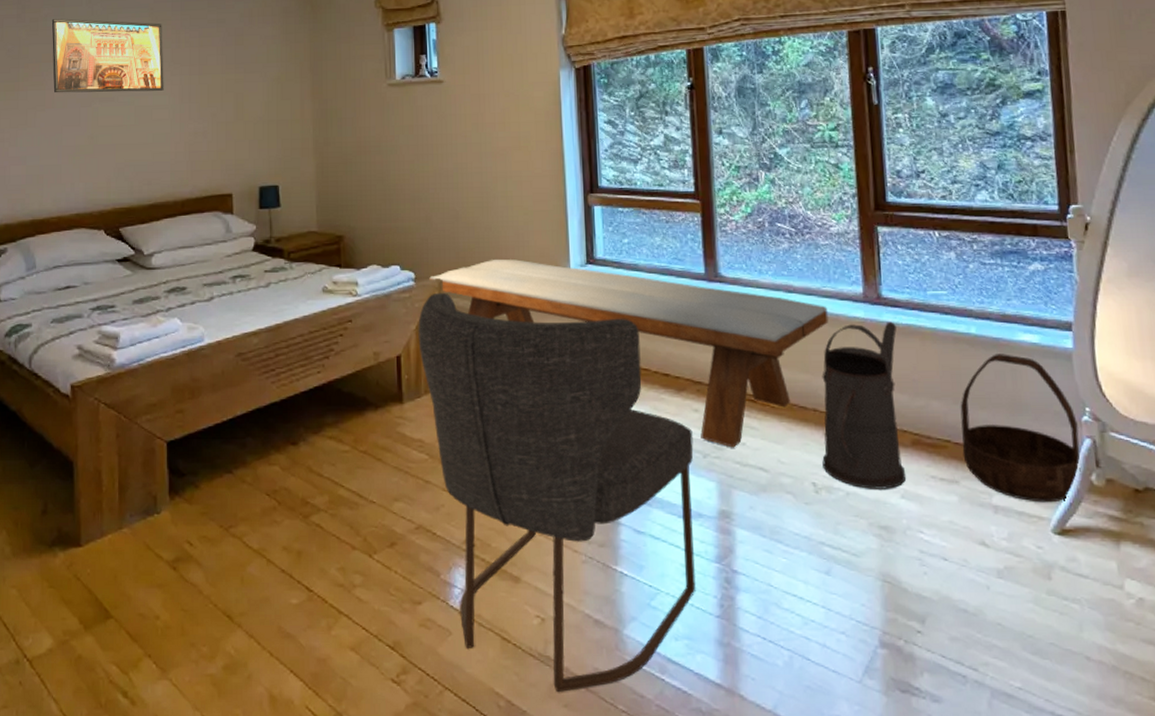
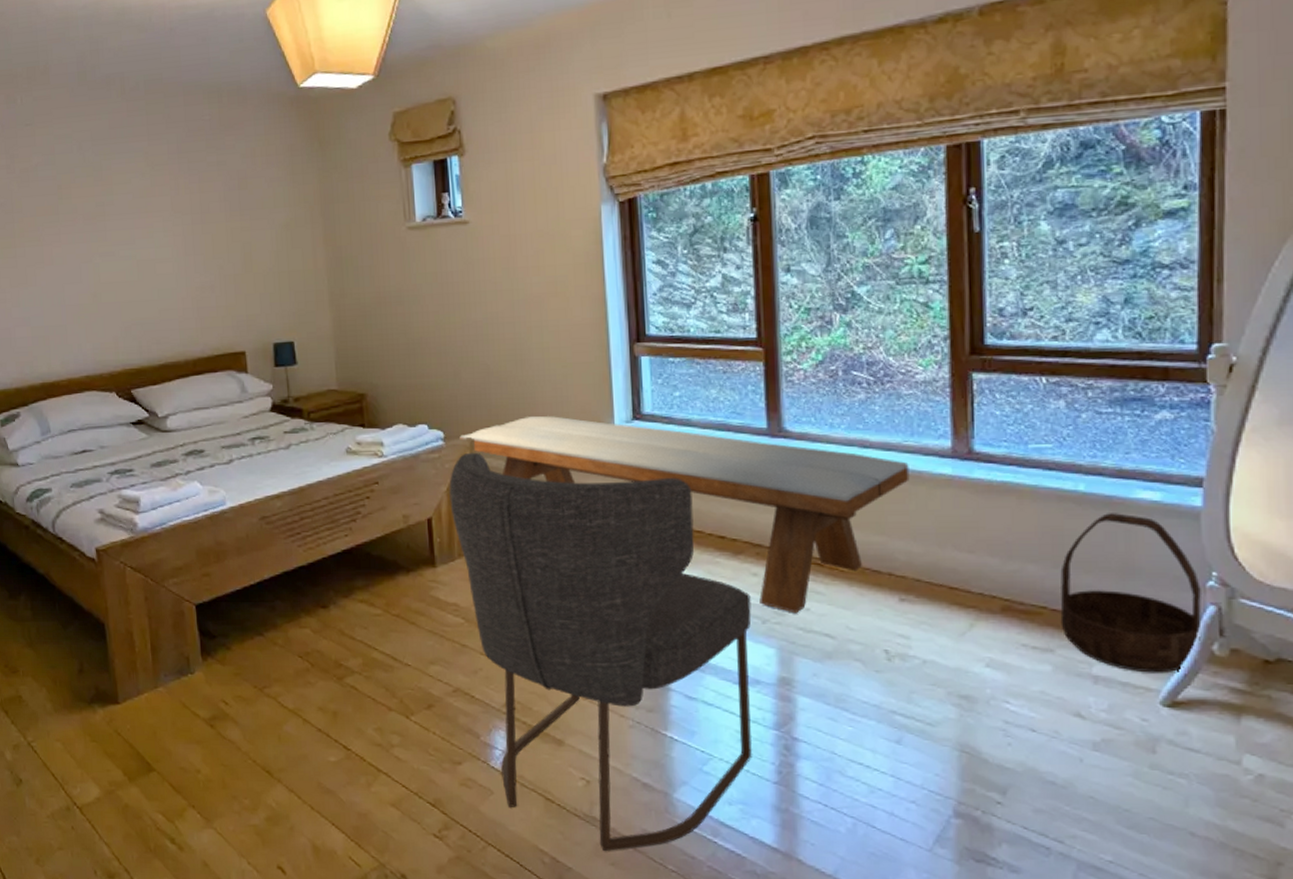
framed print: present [51,19,164,93] -> none [42,167,166,249]
watering can: present [822,321,905,489] -> none [896,478,992,658]

